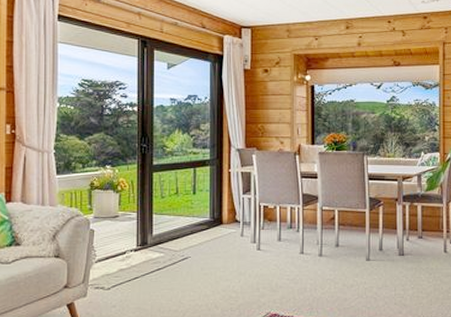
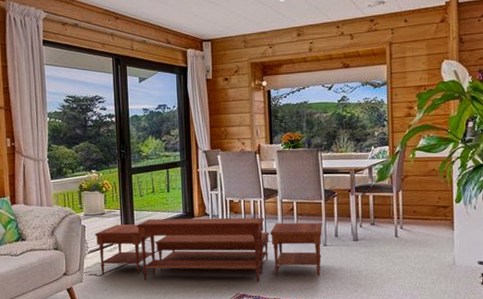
coffee table: none [104,224,366,300] -> present [94,217,323,282]

